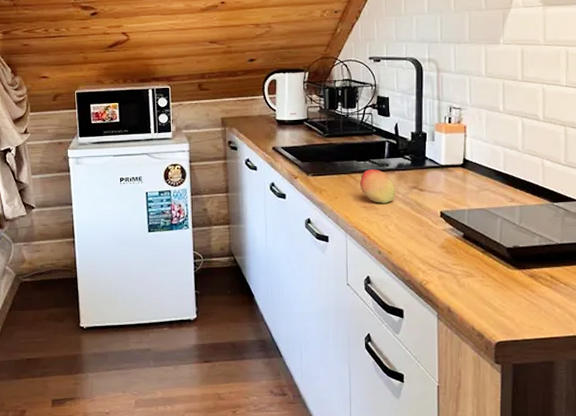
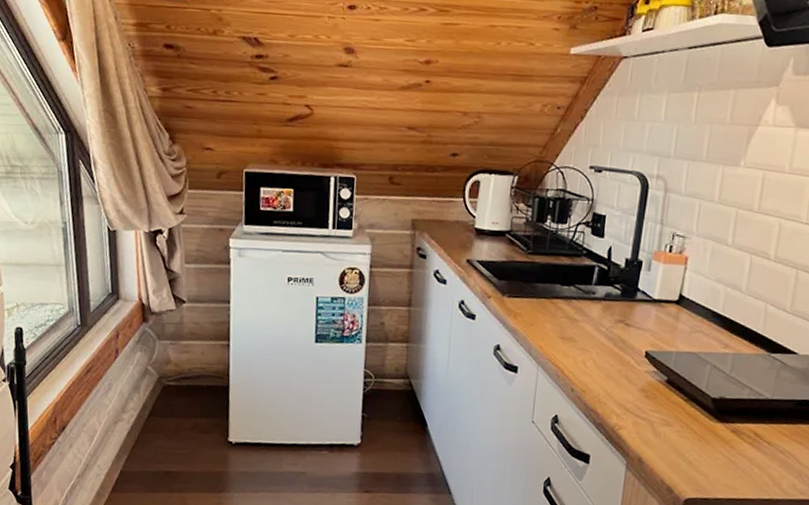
fruit: present [360,169,396,203] -> none [560,296,601,336]

